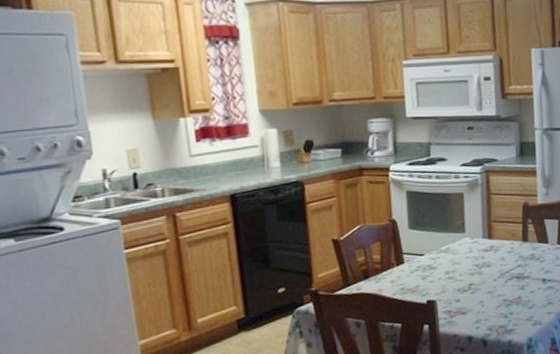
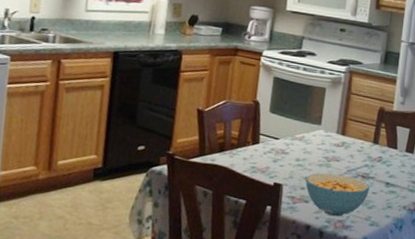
cereal bowl: none [459,279,527,324] -> present [305,173,370,217]

